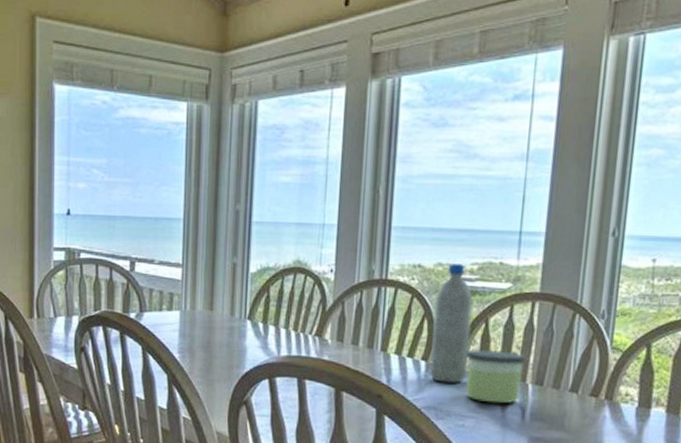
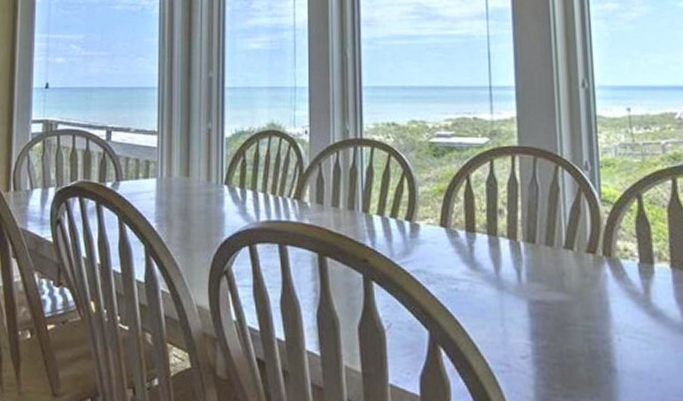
water bottle: present [430,264,473,383] -> none [413,121,454,244]
candle: present [465,349,527,404] -> none [450,206,514,265]

